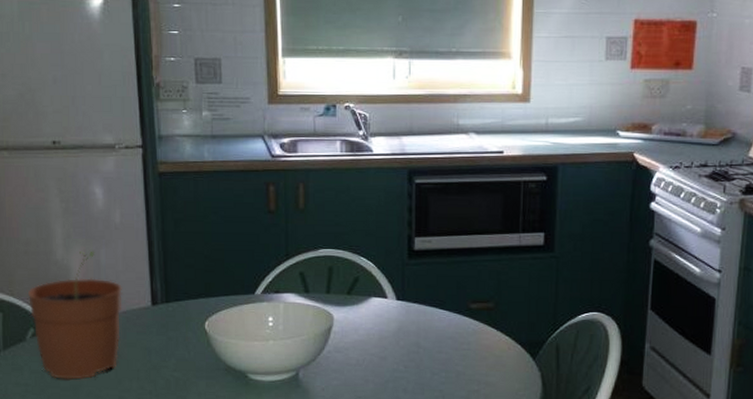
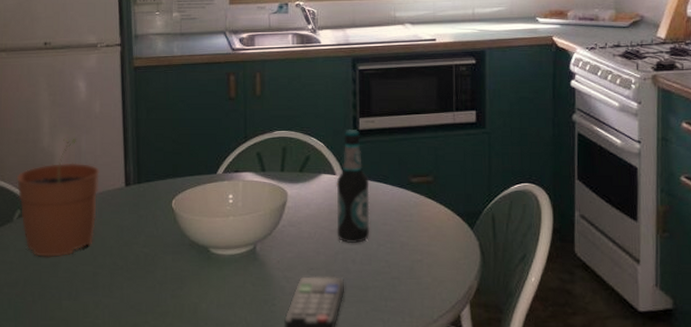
bottle: none [387,250,424,372] -> present [336,130,370,244]

